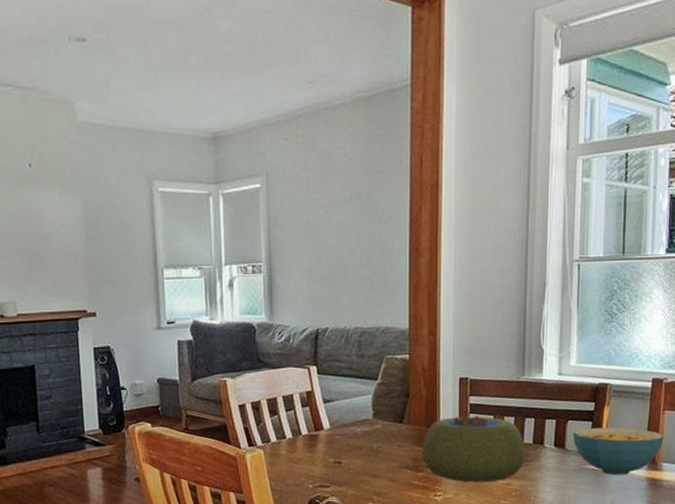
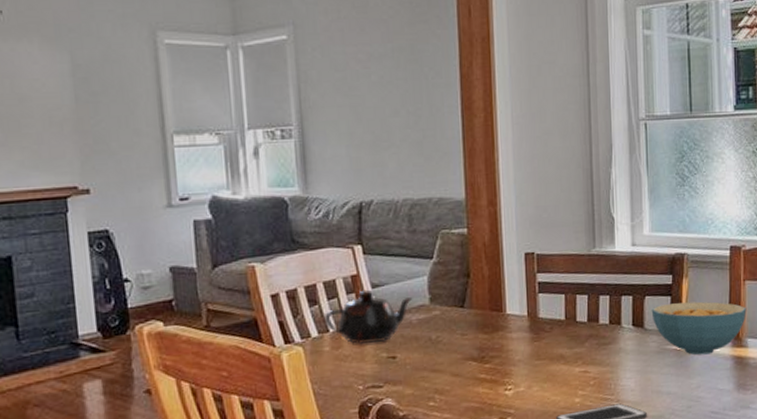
teapot: none [282,404,358,451] -> present [324,289,413,345]
plant pot: present [422,415,525,482] -> none [487,295,602,372]

